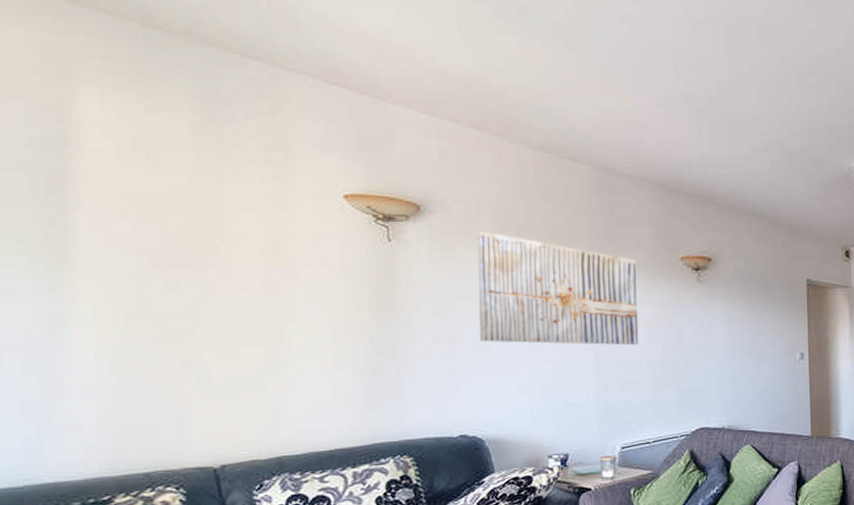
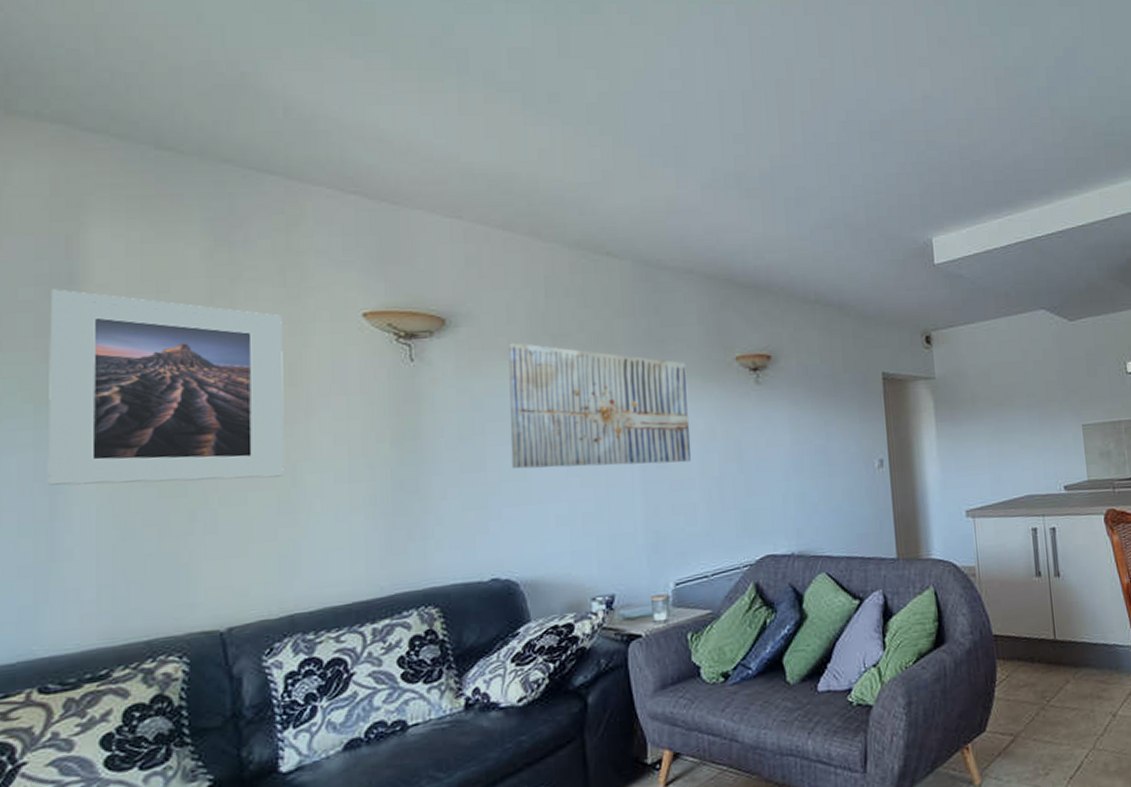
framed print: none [44,151,271,336] -> present [47,289,284,486]

